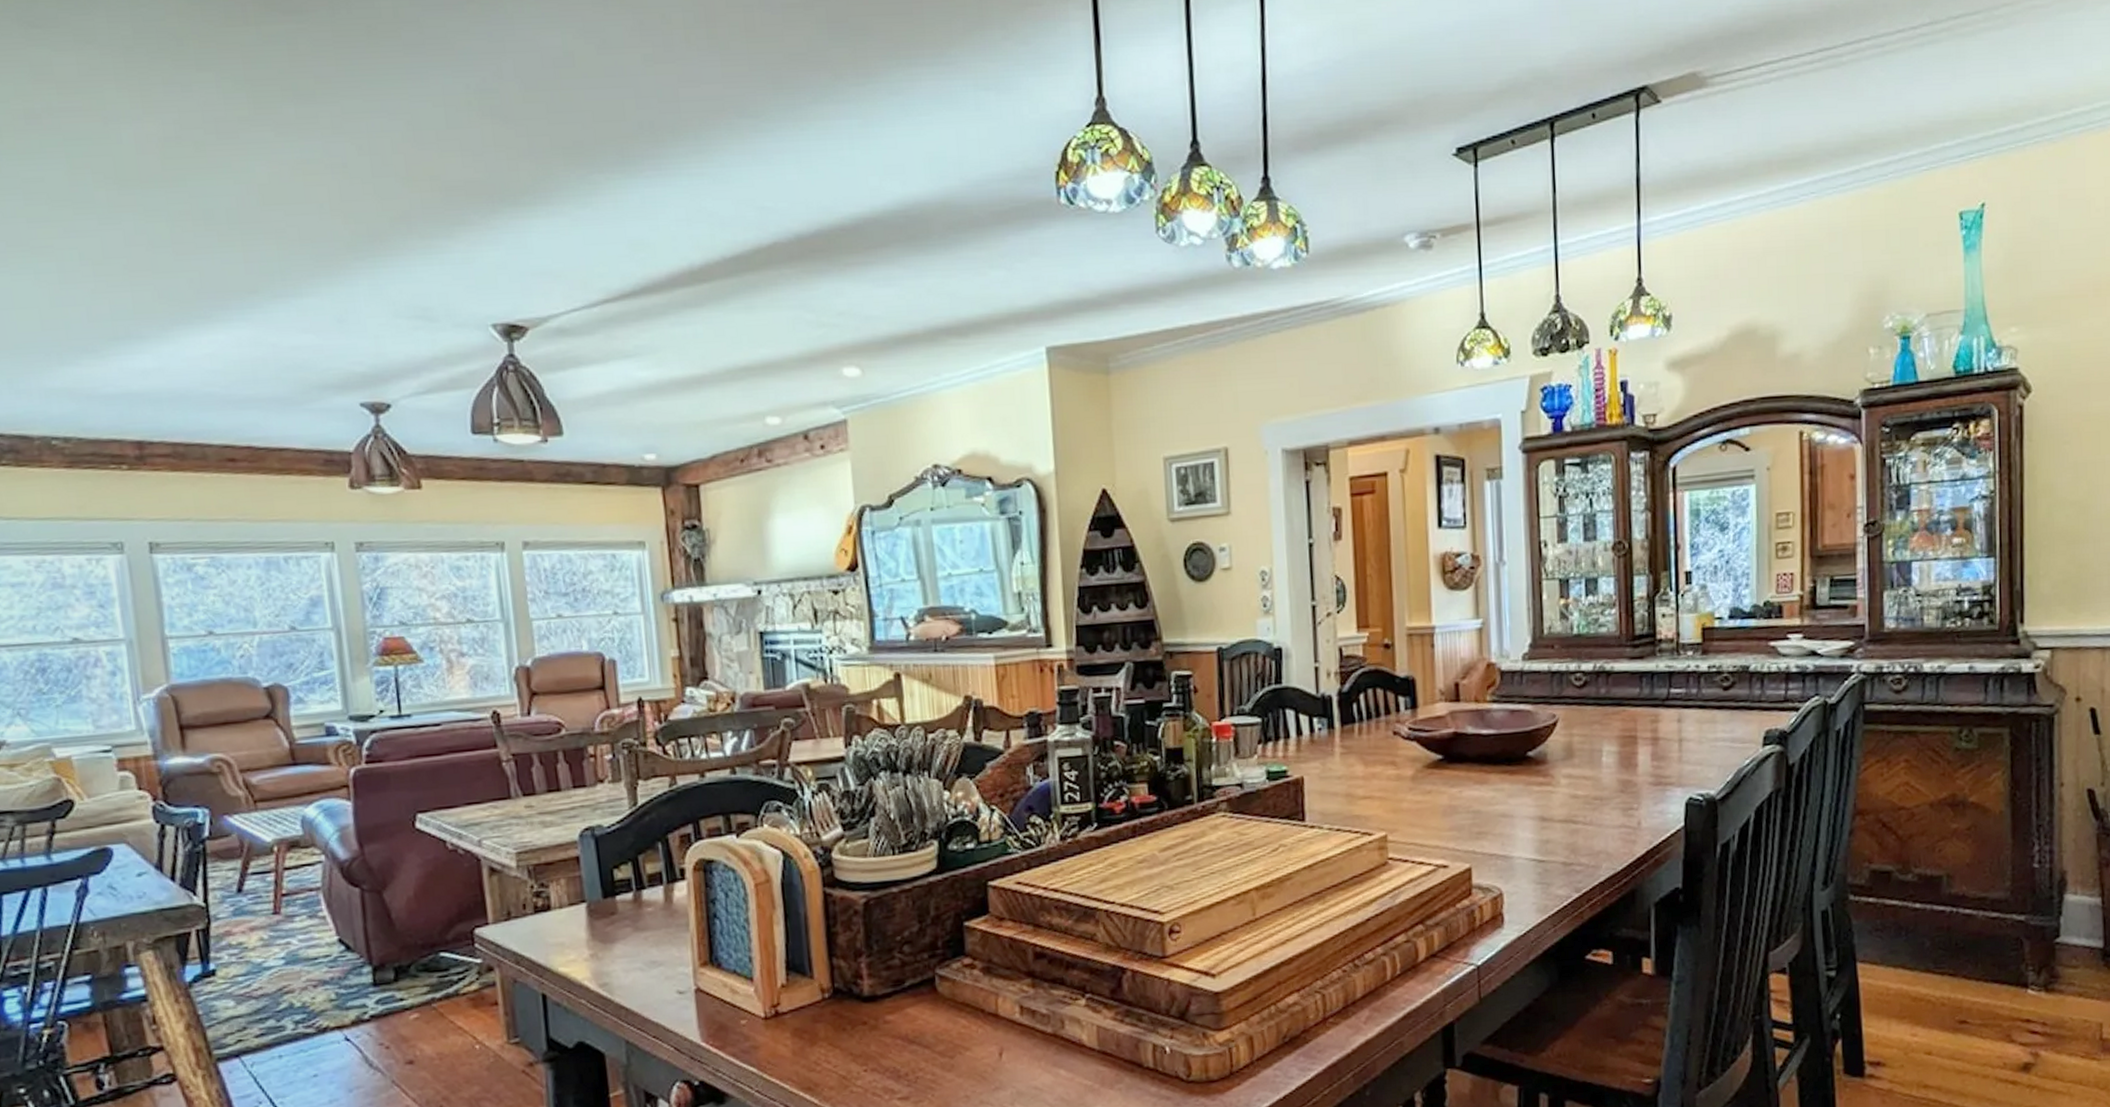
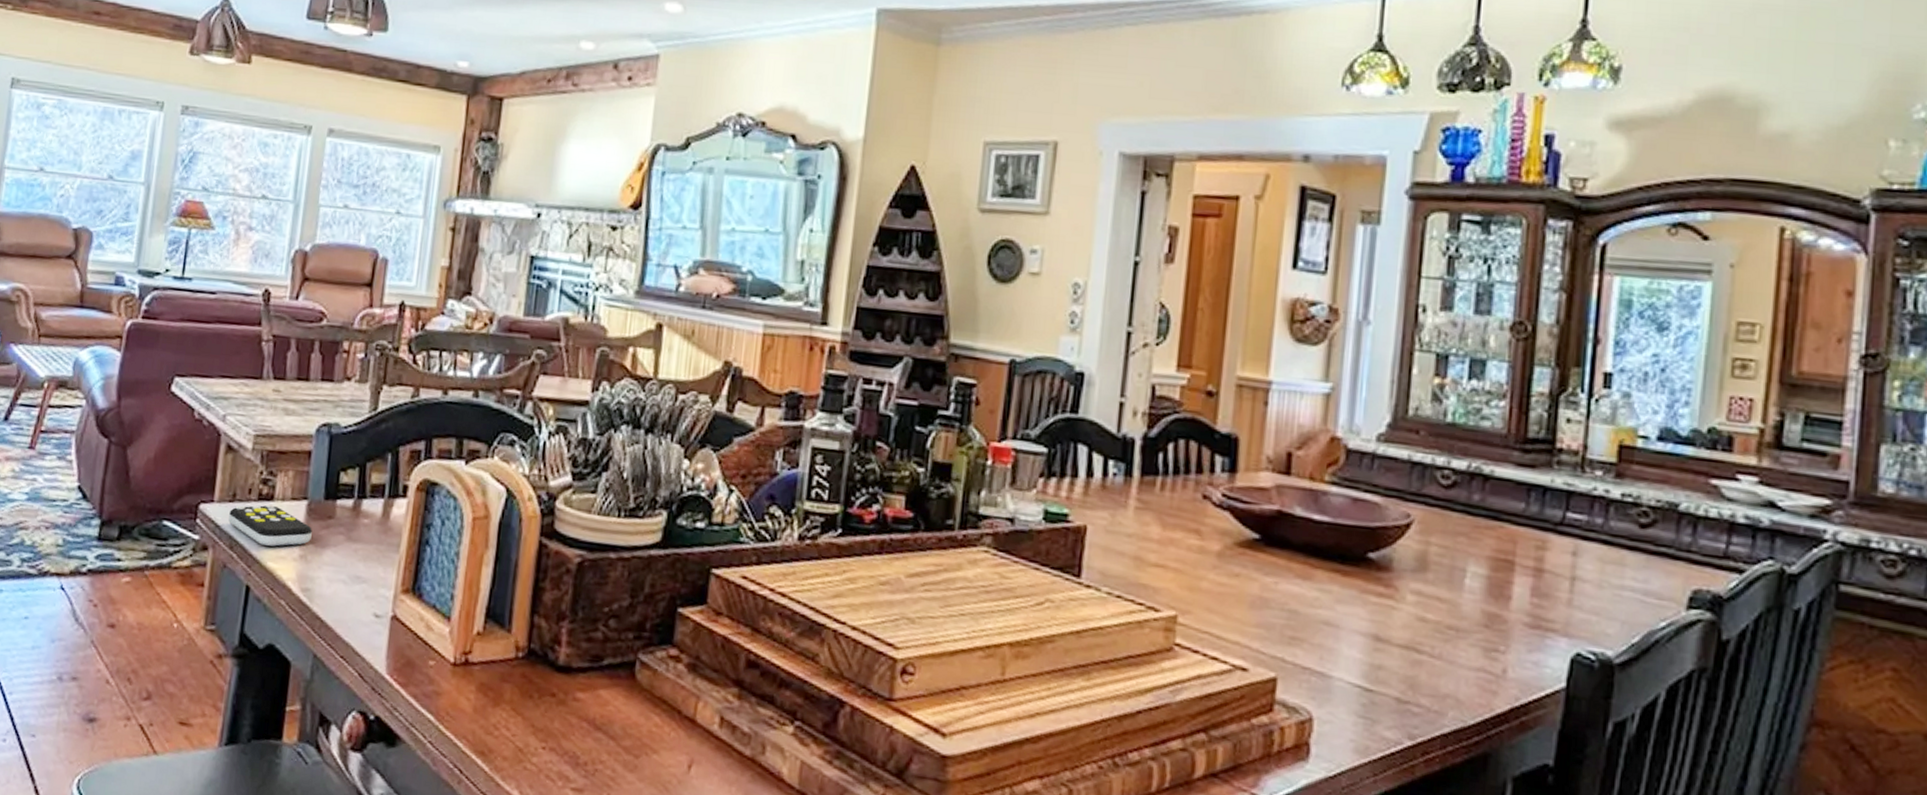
remote control: none [508,914,598,954] -> present [228,504,312,547]

